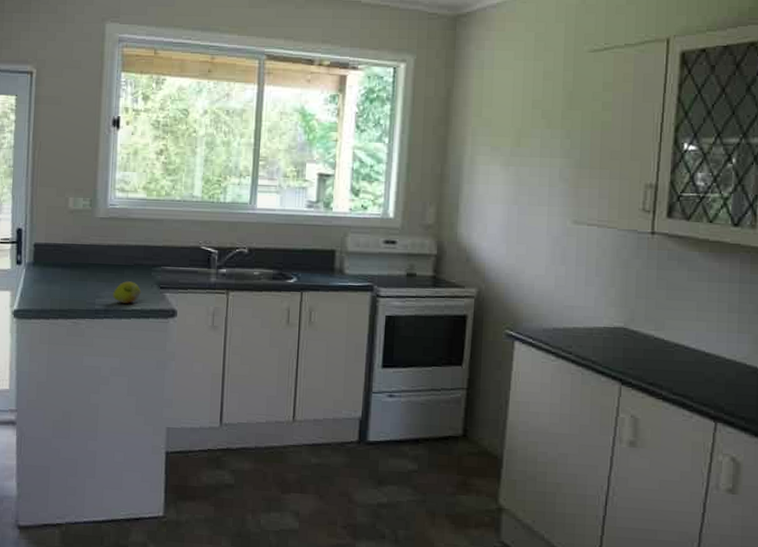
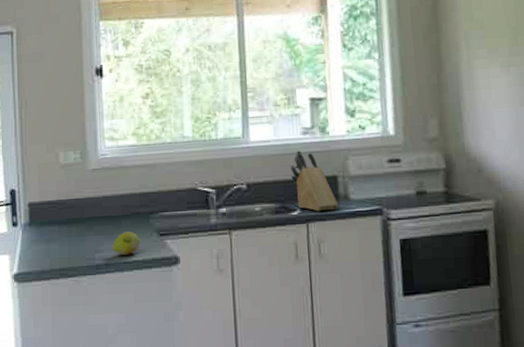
knife block: none [292,222,333,283] -> present [290,150,339,212]

